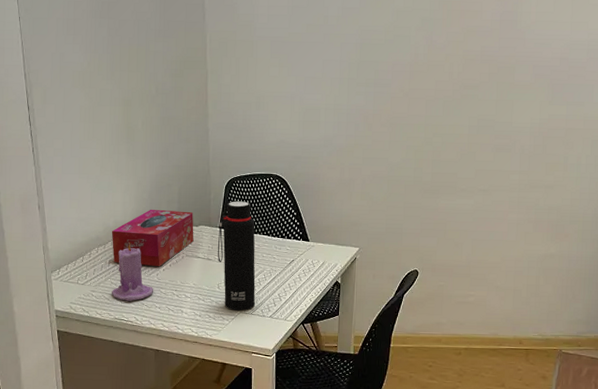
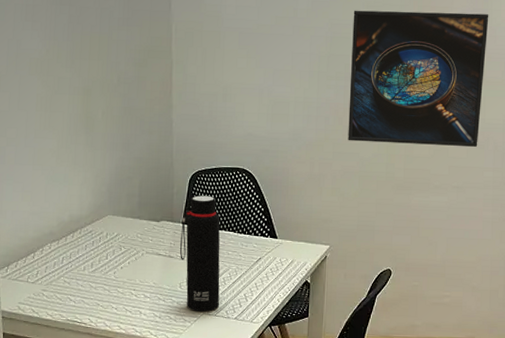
tissue box: present [111,209,194,266] -> none [66,203,155,264]
candle: present [112,243,154,301] -> none [64,238,111,301]
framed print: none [377,16,519,150] -> present [348,10,489,147]

